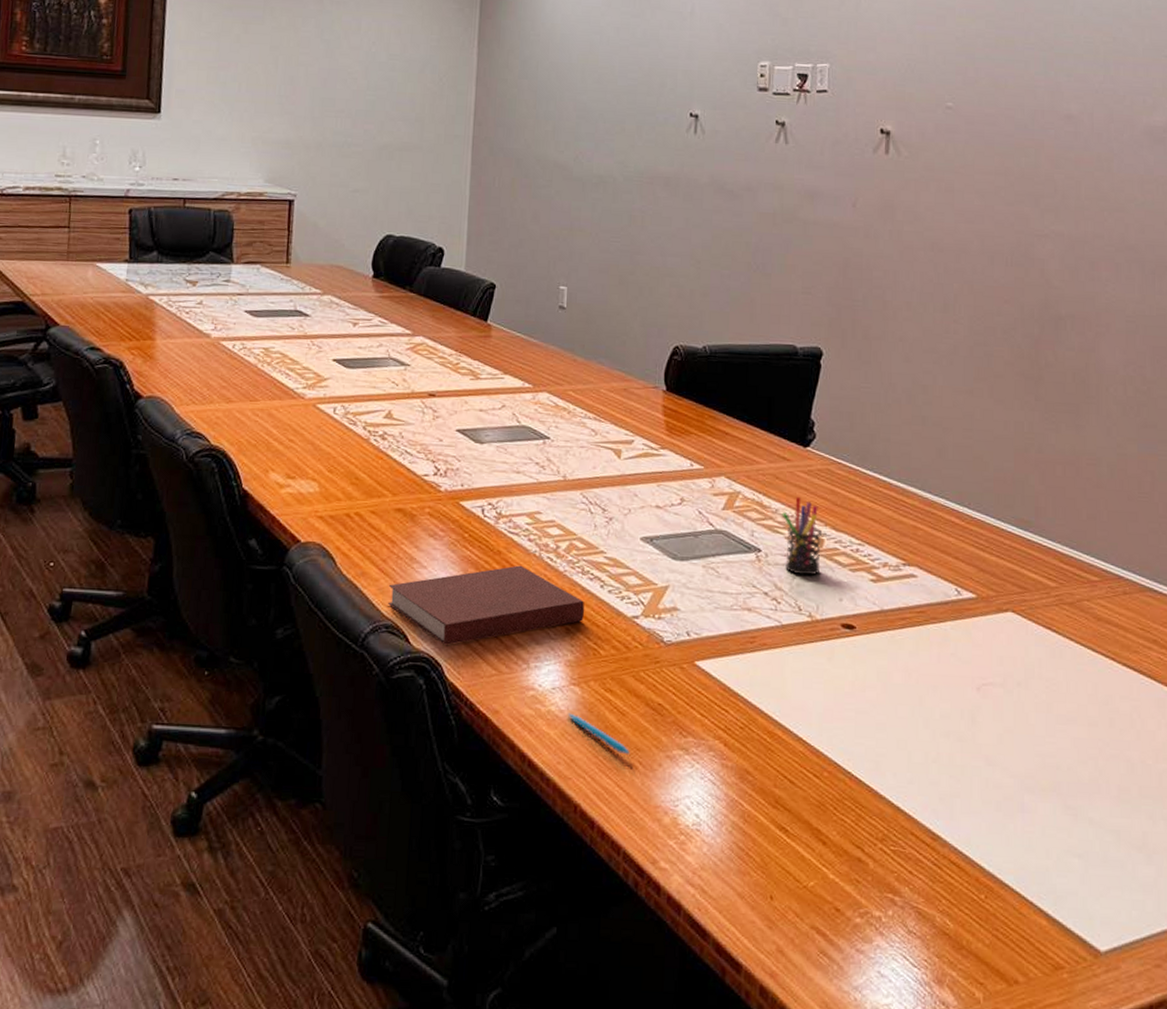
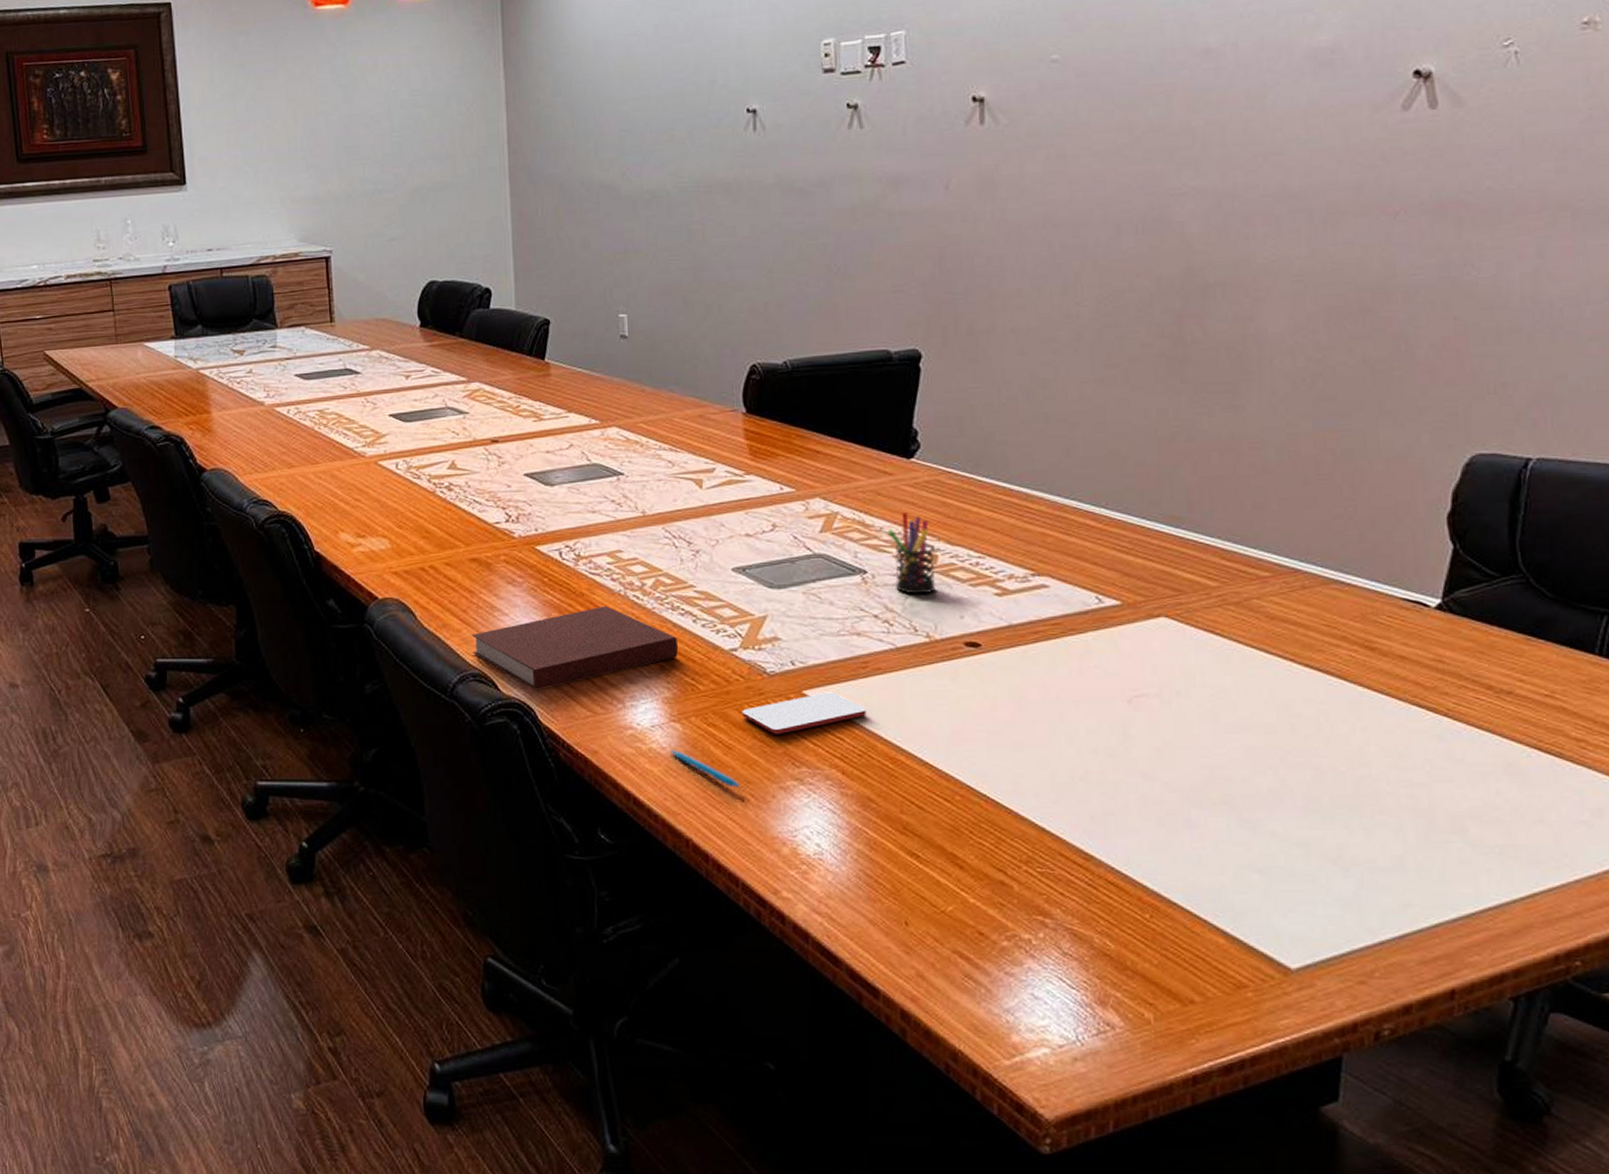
smartphone: none [638,664,751,704] -> present [742,692,866,735]

